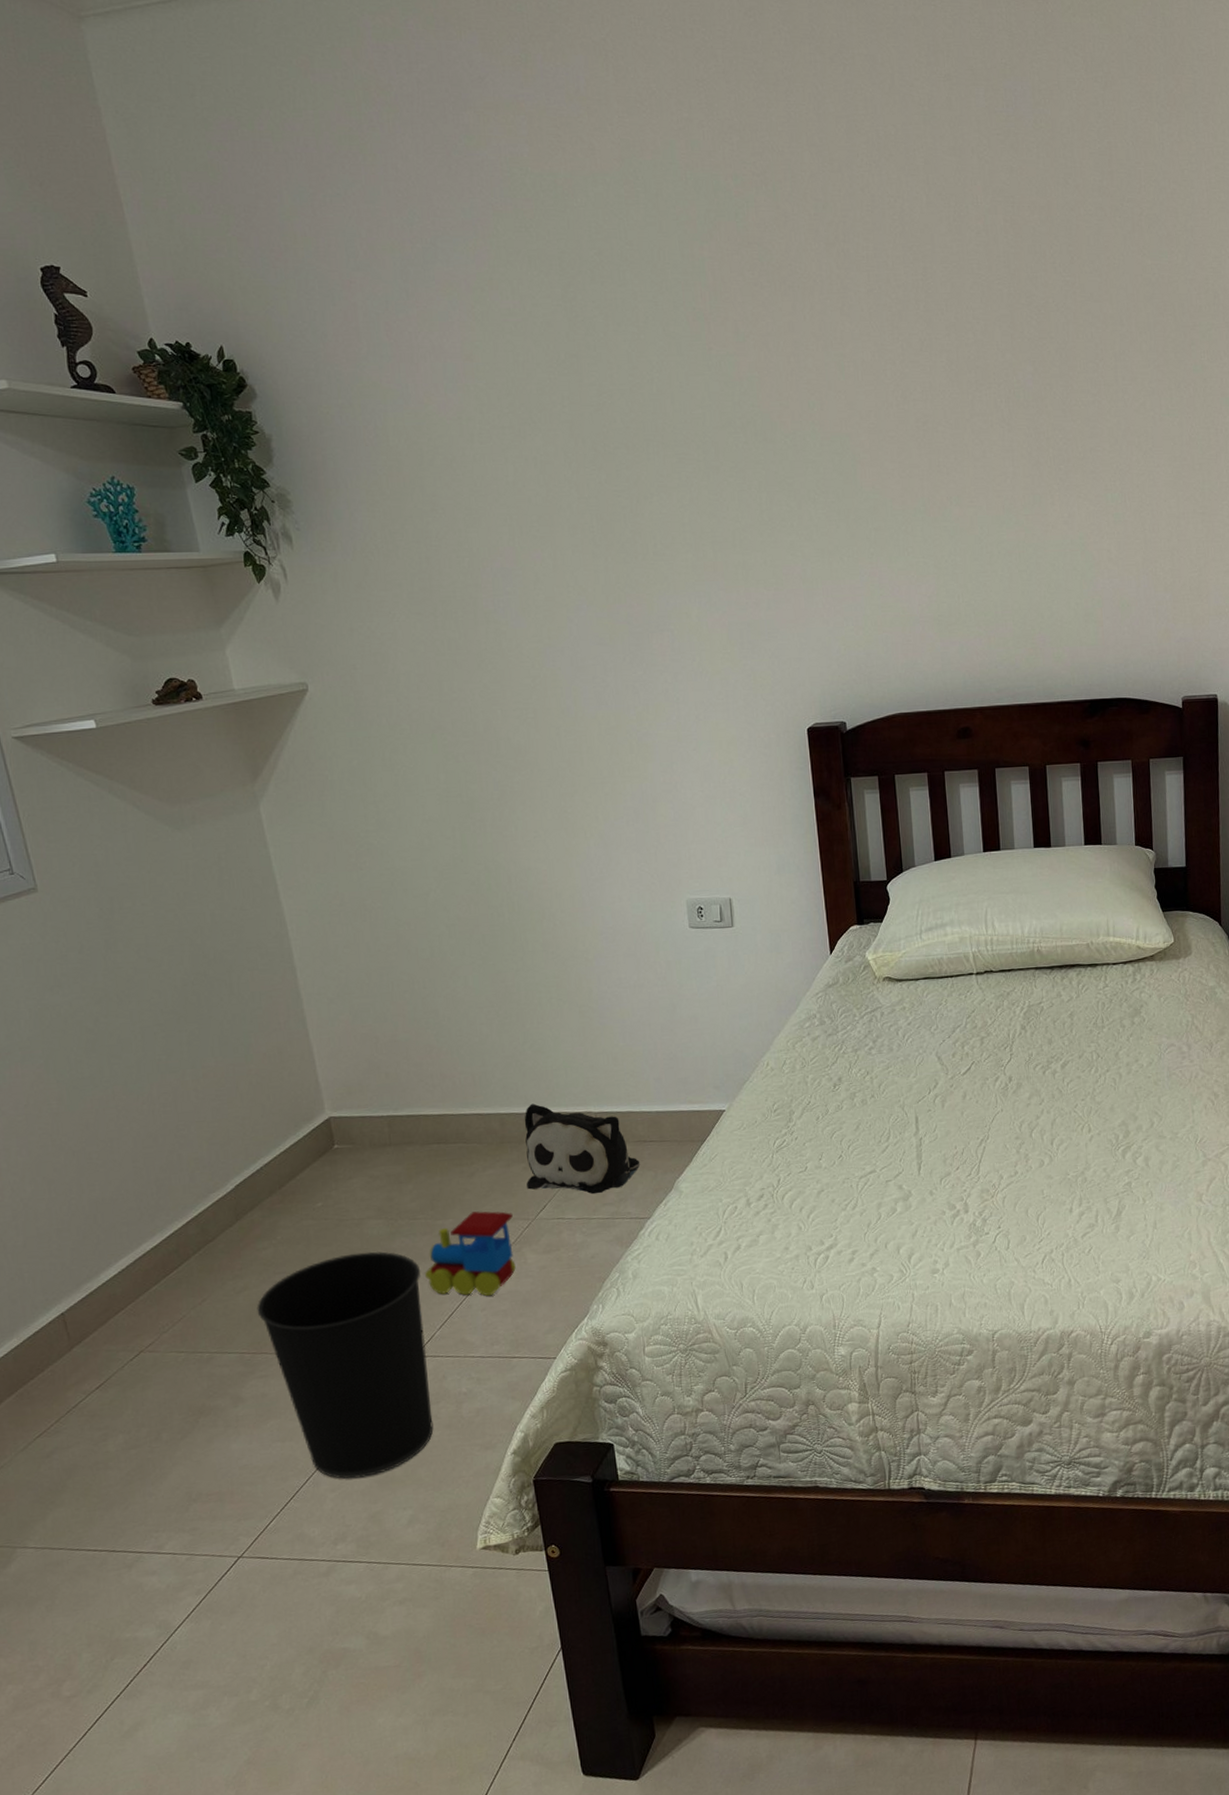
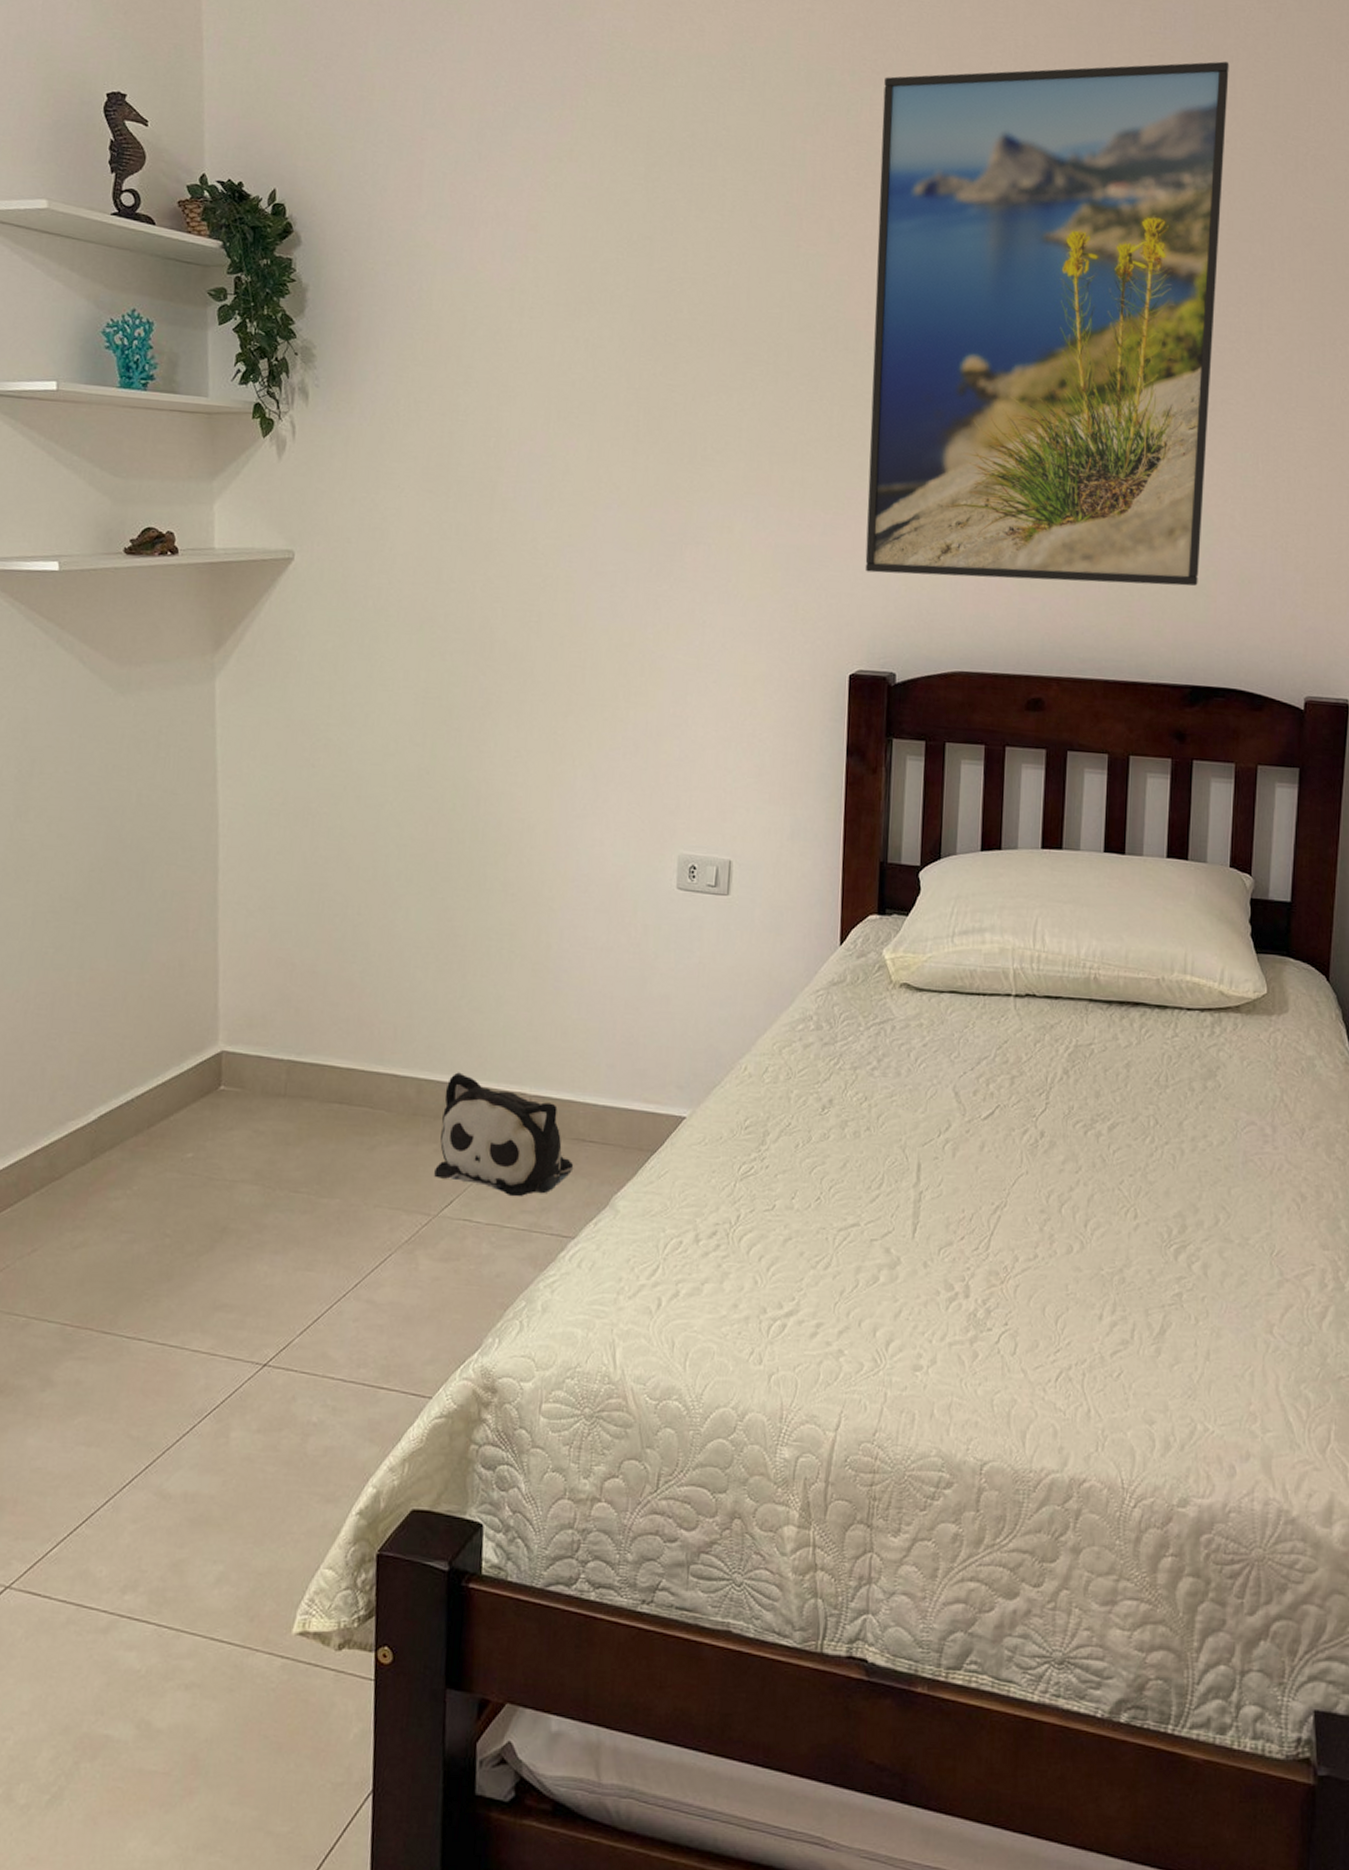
wastebasket: present [256,1251,434,1479] -> none [91,1222,292,1511]
toy train: present [424,1211,516,1296] -> none [294,1194,412,1303]
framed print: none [765,134,1087,637] -> present [865,61,1229,586]

